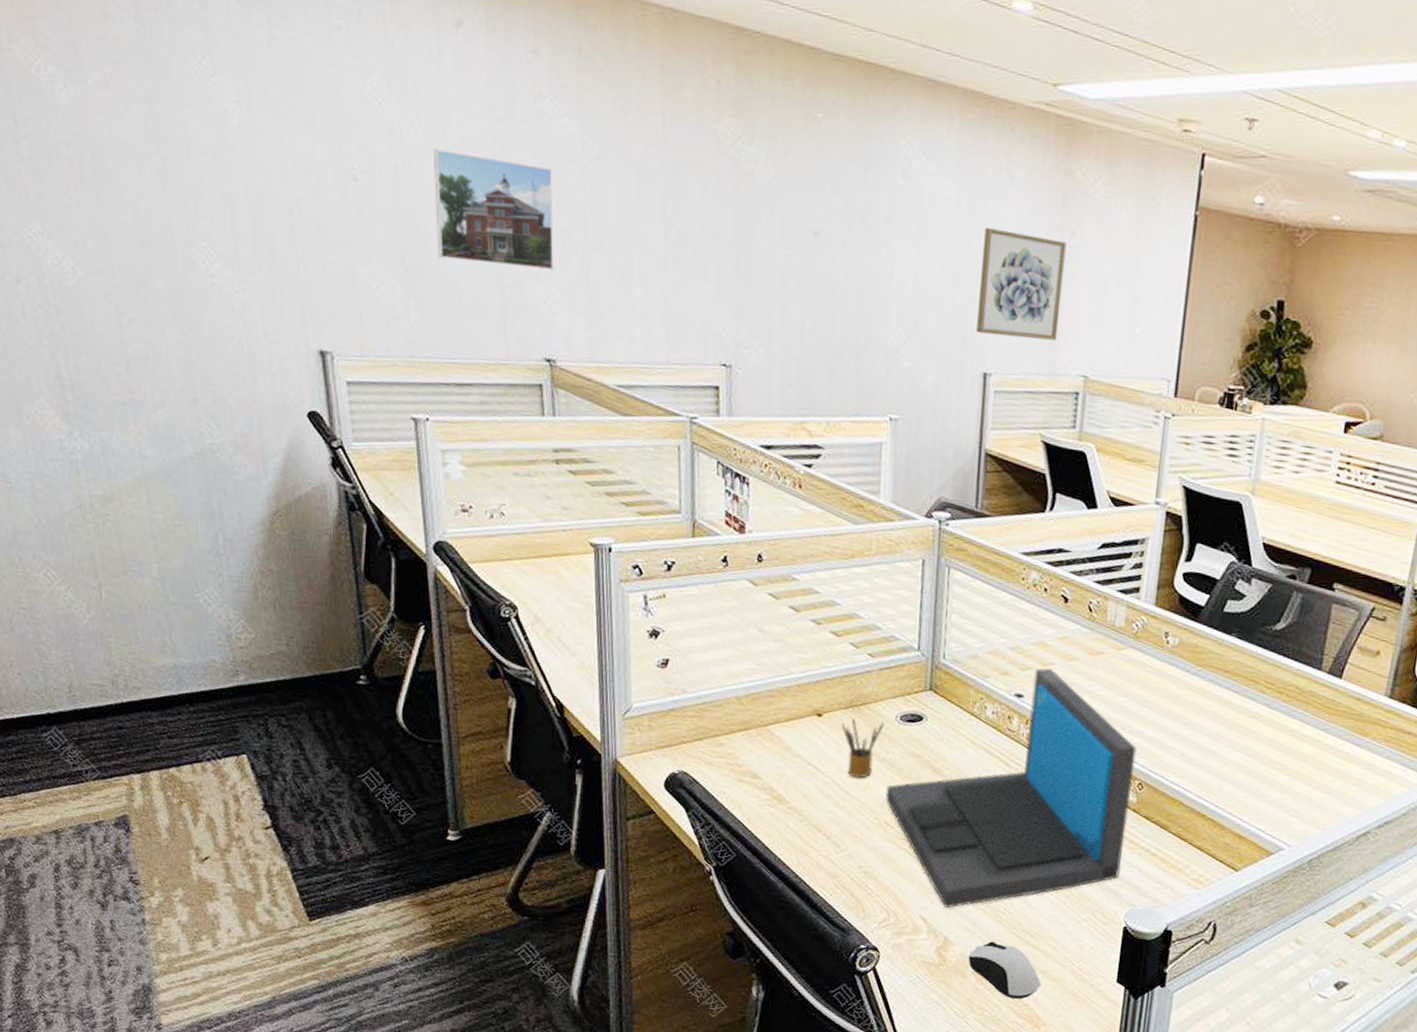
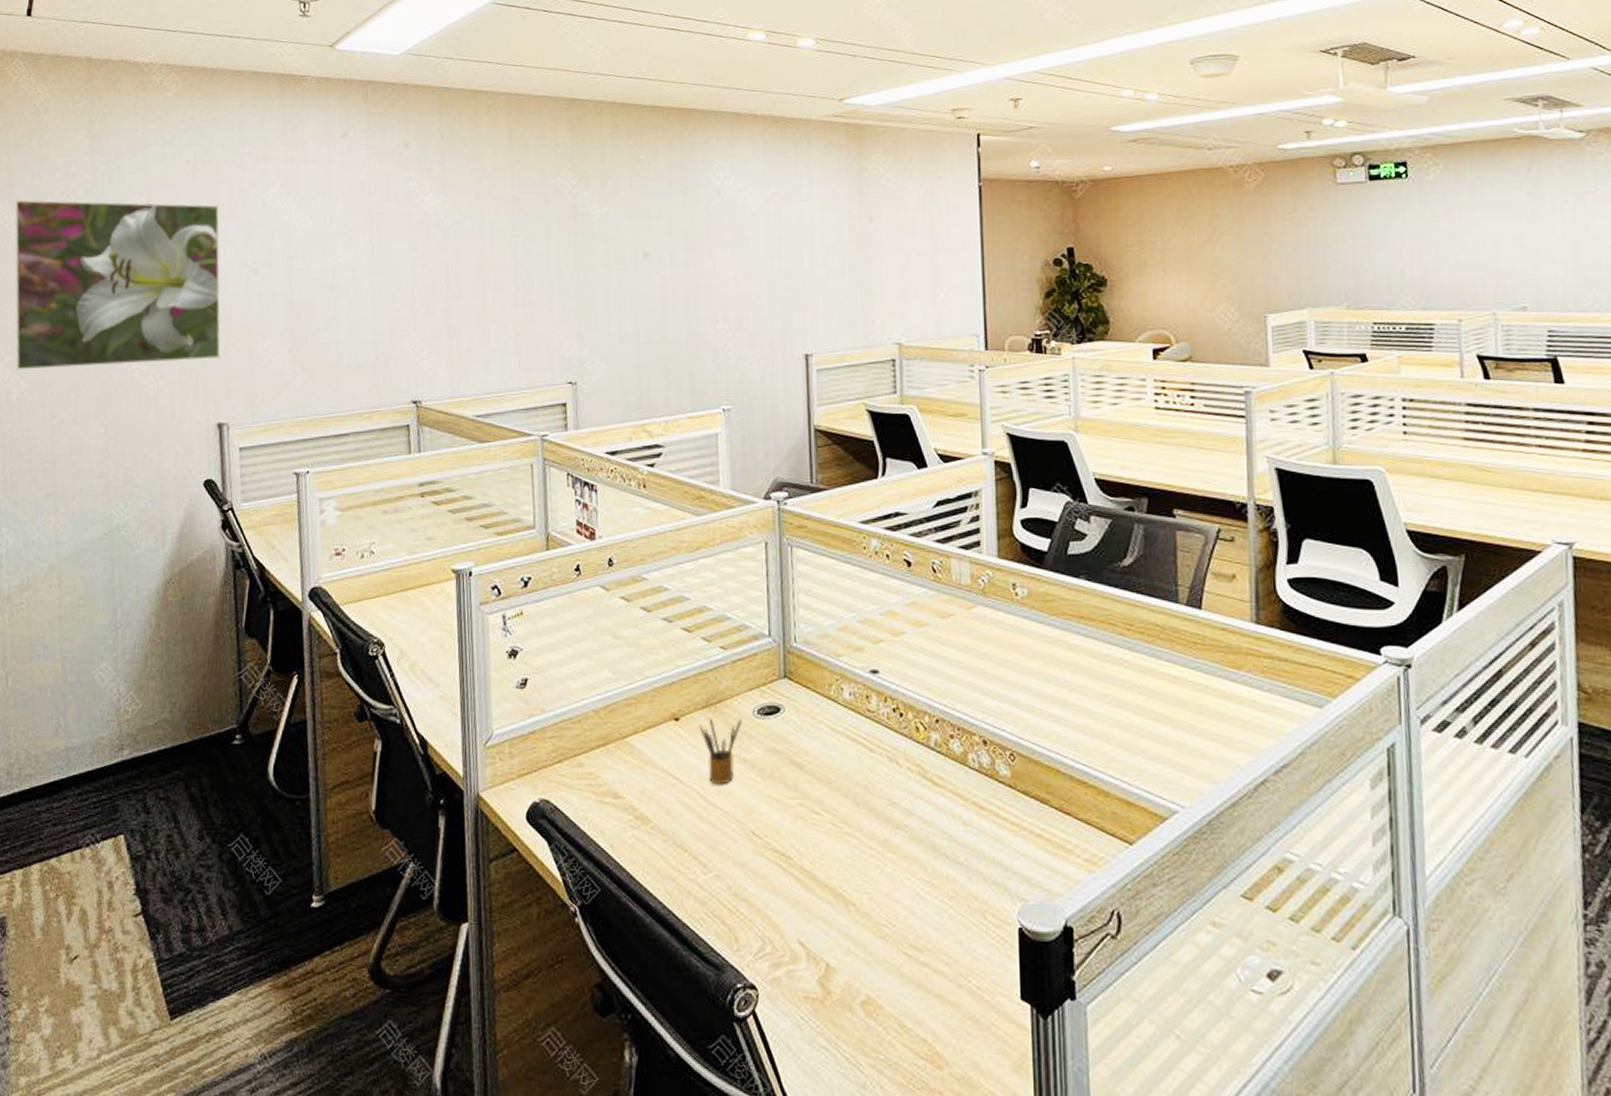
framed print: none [39,37,318,276] -> present [14,199,221,370]
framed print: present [433,148,554,271] -> none [321,235,421,326]
laptop: present [885,668,1137,909] -> none [750,637,1006,928]
computer mouse: present [968,941,1041,1000] -> none [854,963,938,1034]
wall art: present [976,227,1067,341] -> none [794,225,869,320]

